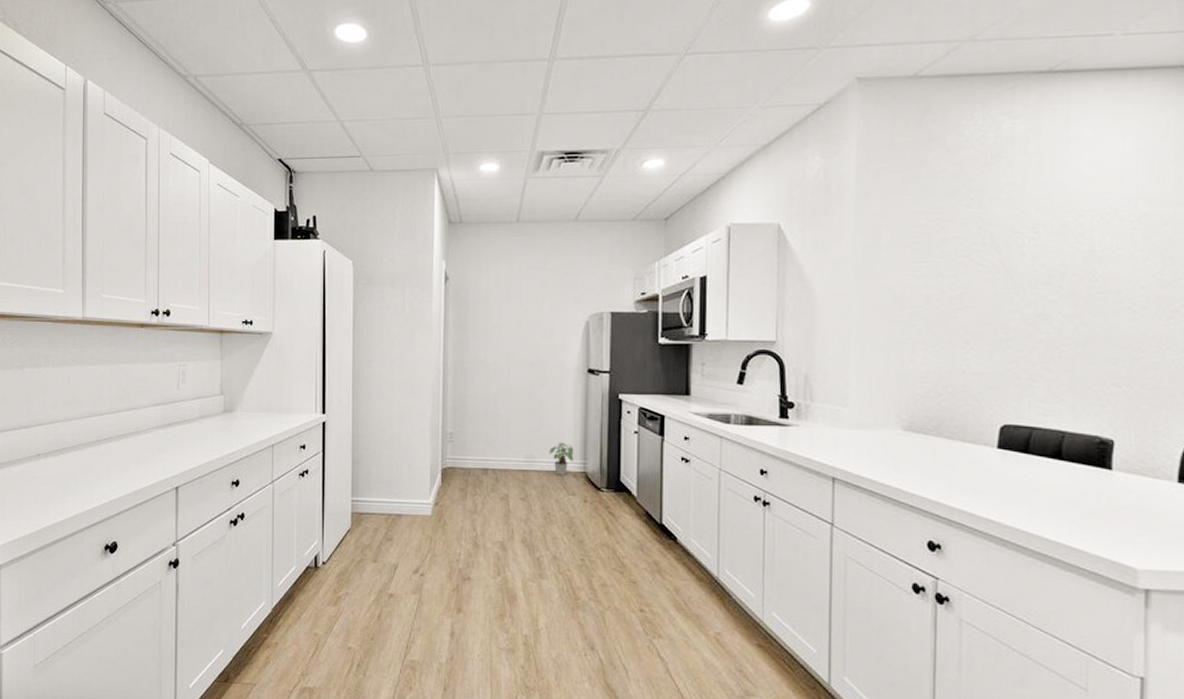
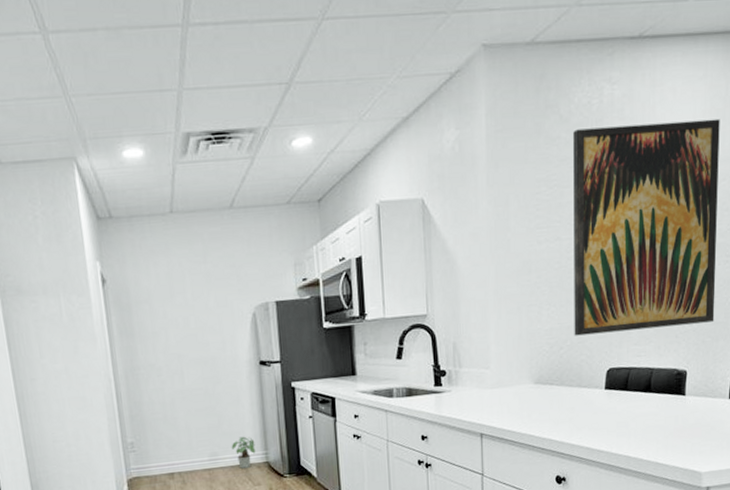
wall art: none [957,157,1159,386] -> present [573,118,720,336]

